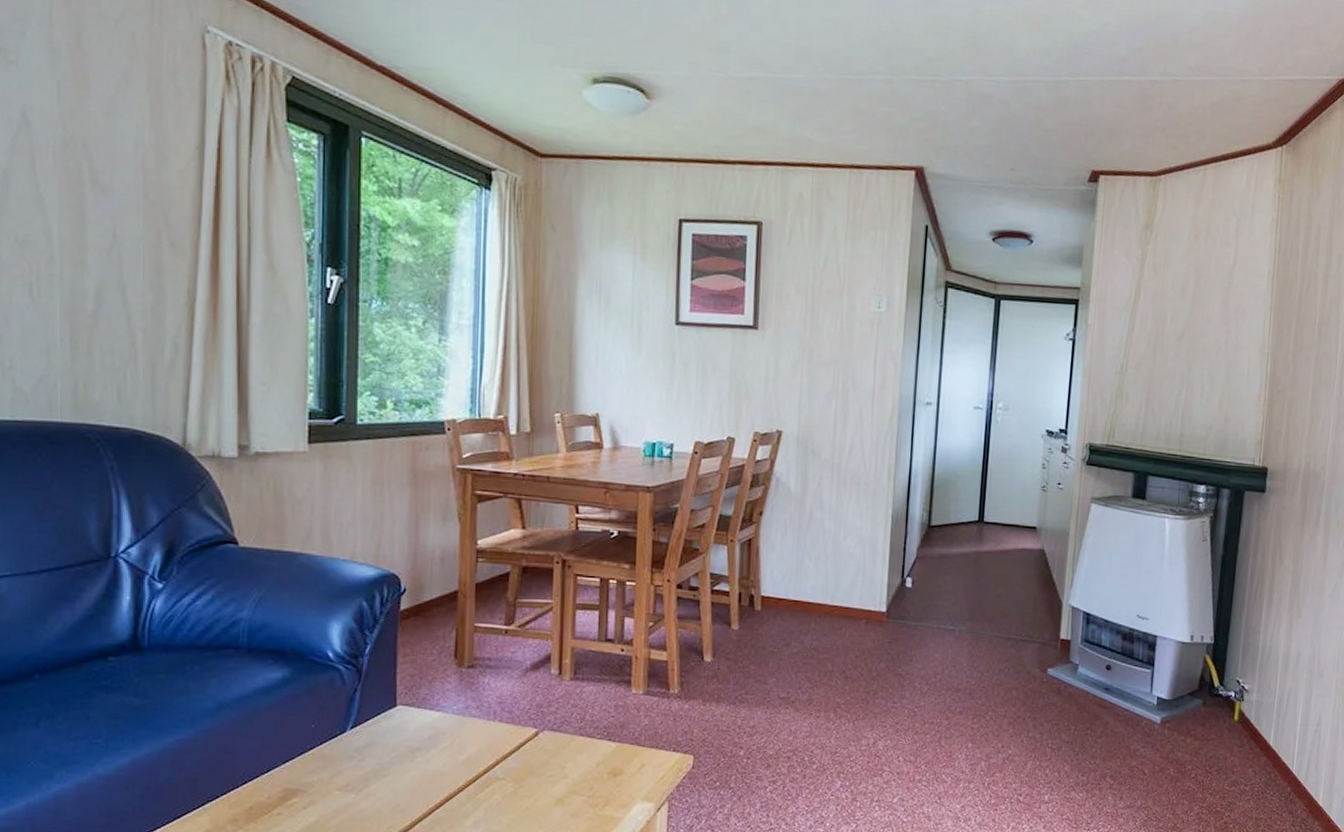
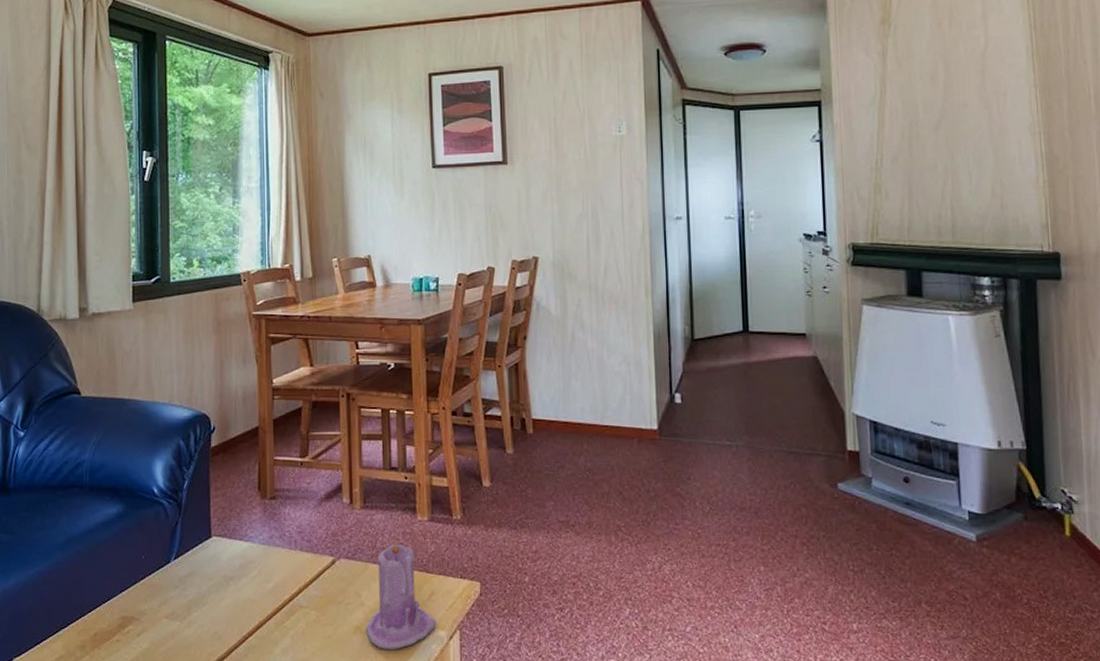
candle: none [568,711,645,821] -> present [366,538,437,649]

